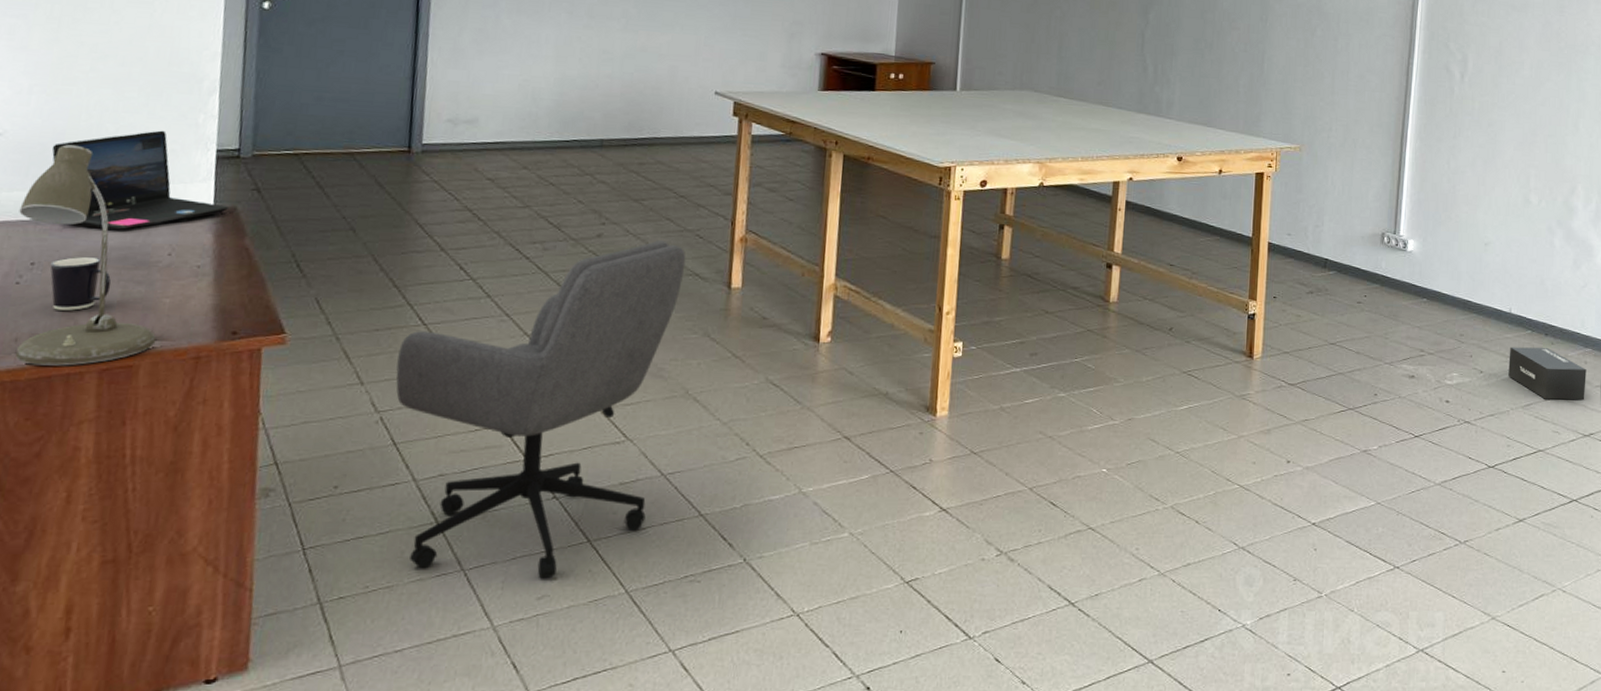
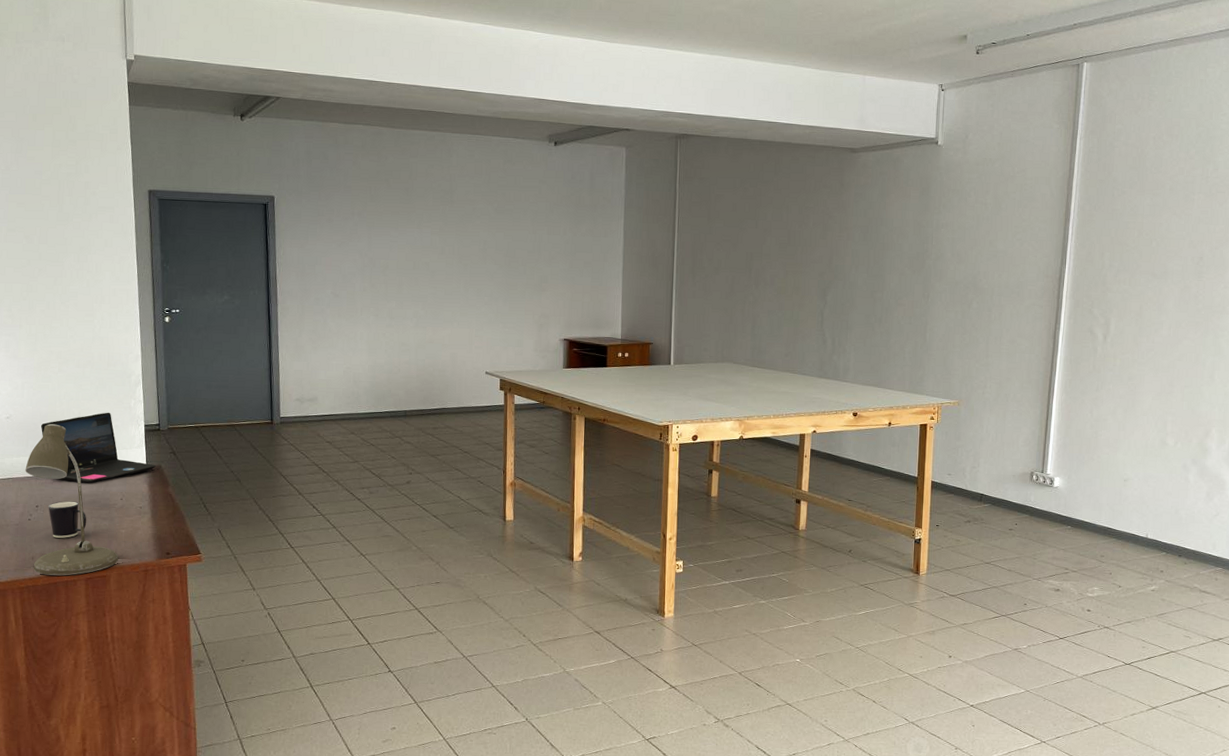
office chair: present [395,240,686,579] -> none [276,485,472,728]
box: present [1508,347,1587,401] -> none [1144,566,1217,611]

